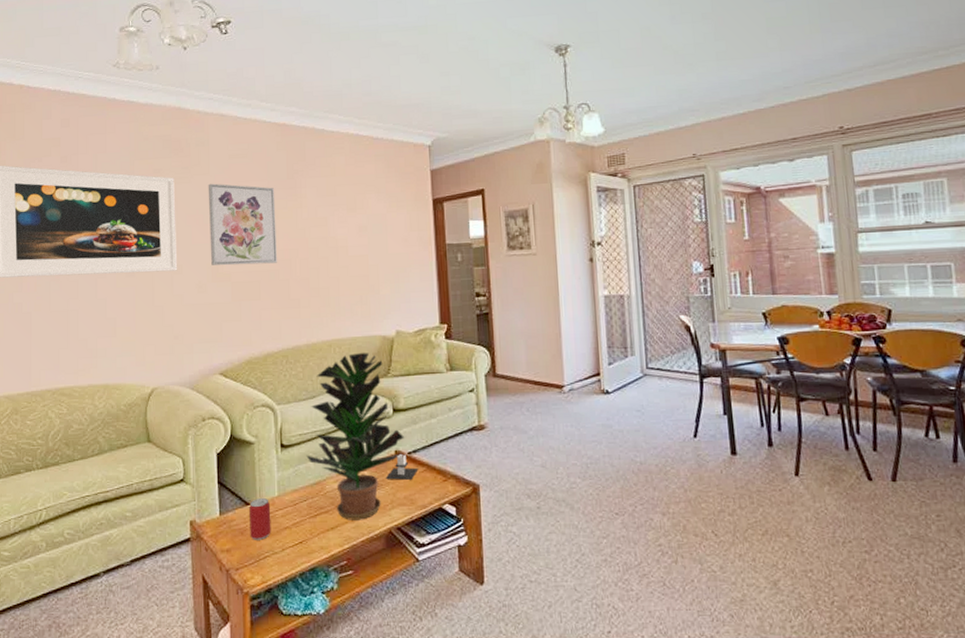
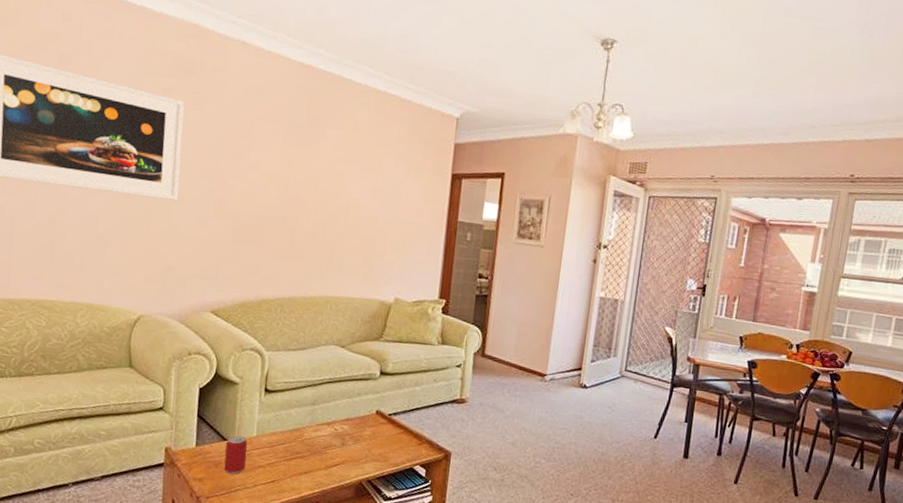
wall art: present [208,183,277,266] -> none [215,114,291,211]
potted plant: present [306,352,404,520] -> none [289,313,387,469]
candle: present [385,454,418,480] -> none [363,414,396,439]

